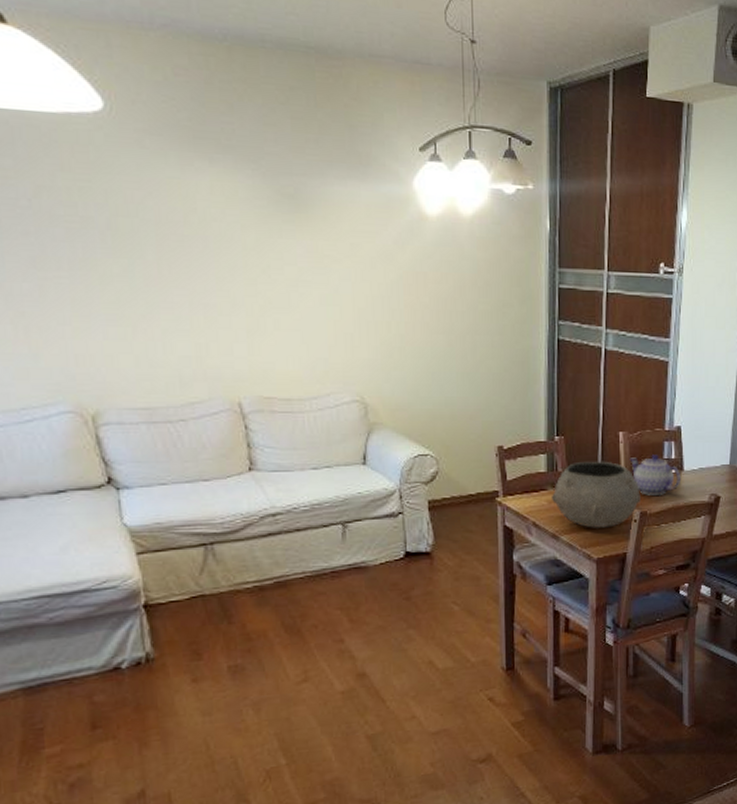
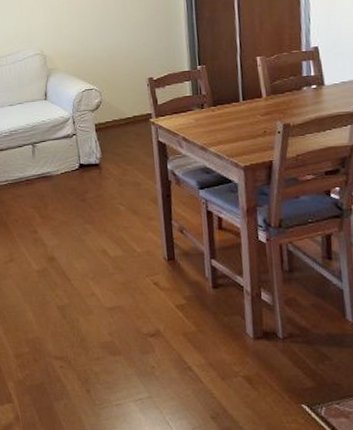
bowl: present [552,461,642,529] -> none [198,82,284,141]
teapot: present [629,454,682,496] -> none [268,73,323,110]

